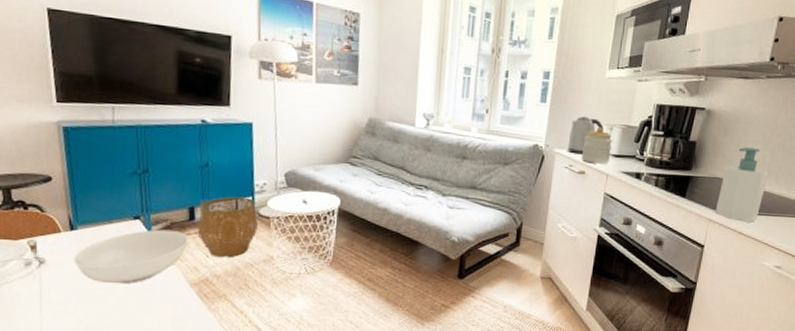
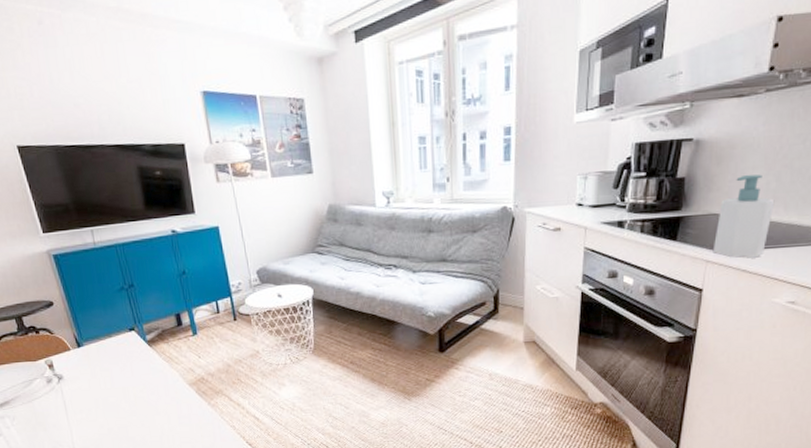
bowl: present [73,229,188,284] -> none [85,337,180,391]
basket: present [197,196,258,258] -> none [184,298,240,358]
kettle: present [567,116,604,155] -> none [539,168,577,211]
jar: present [581,127,613,164] -> none [555,178,589,218]

